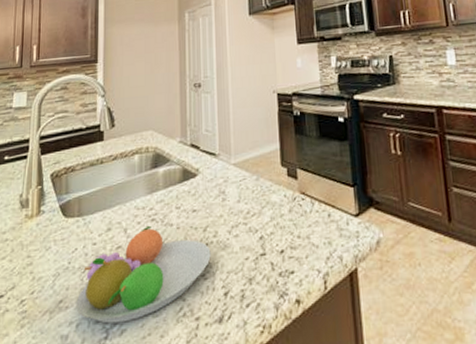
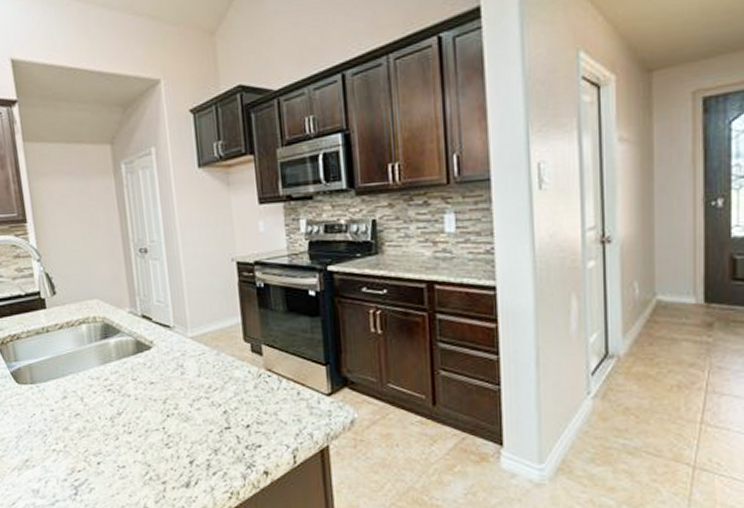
fruit bowl: present [76,226,211,324] -> none [42,396,173,482]

